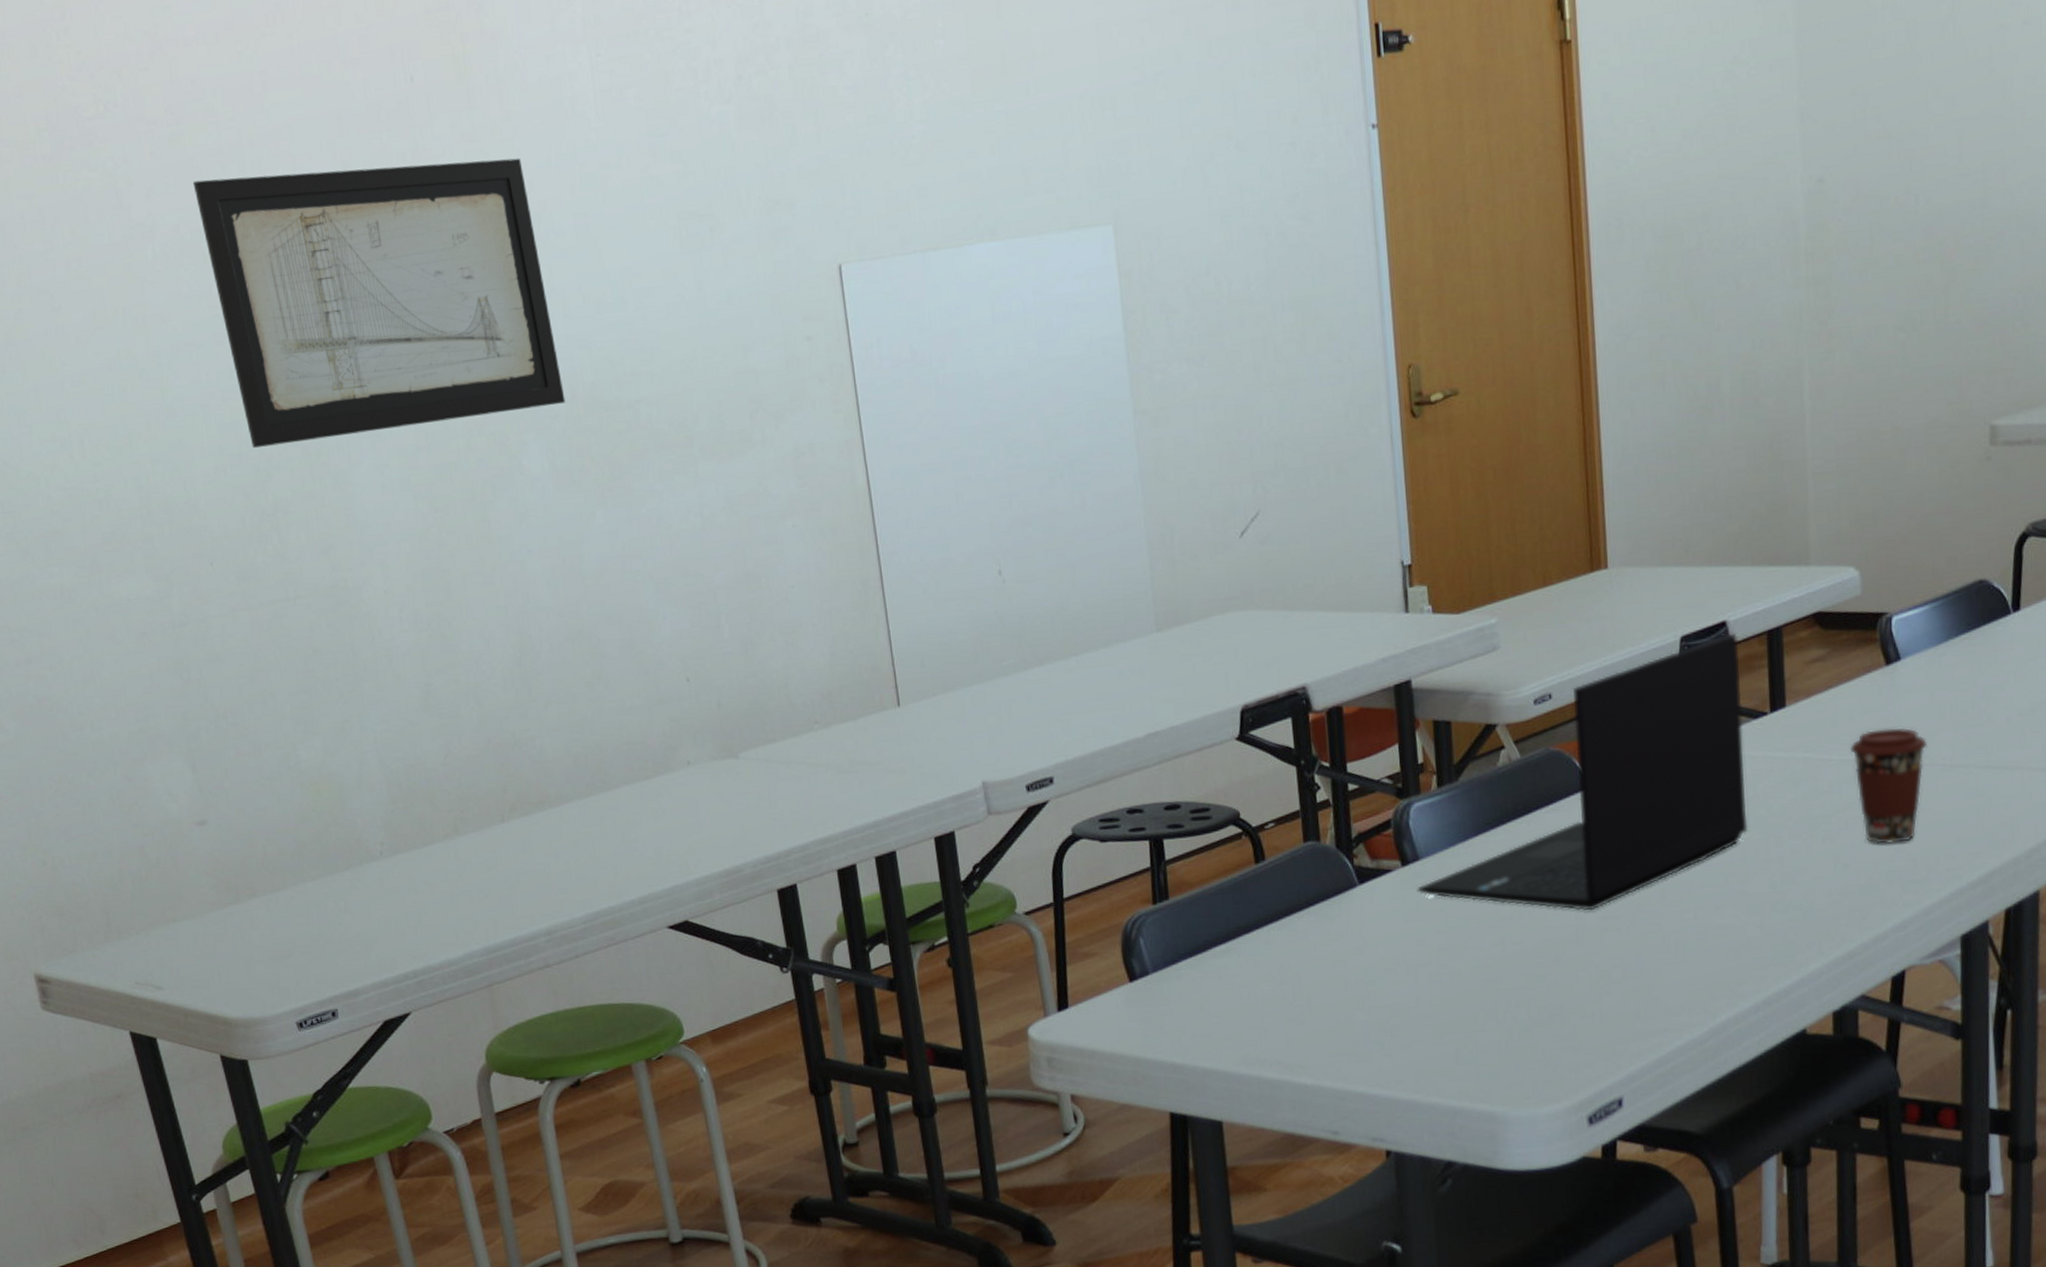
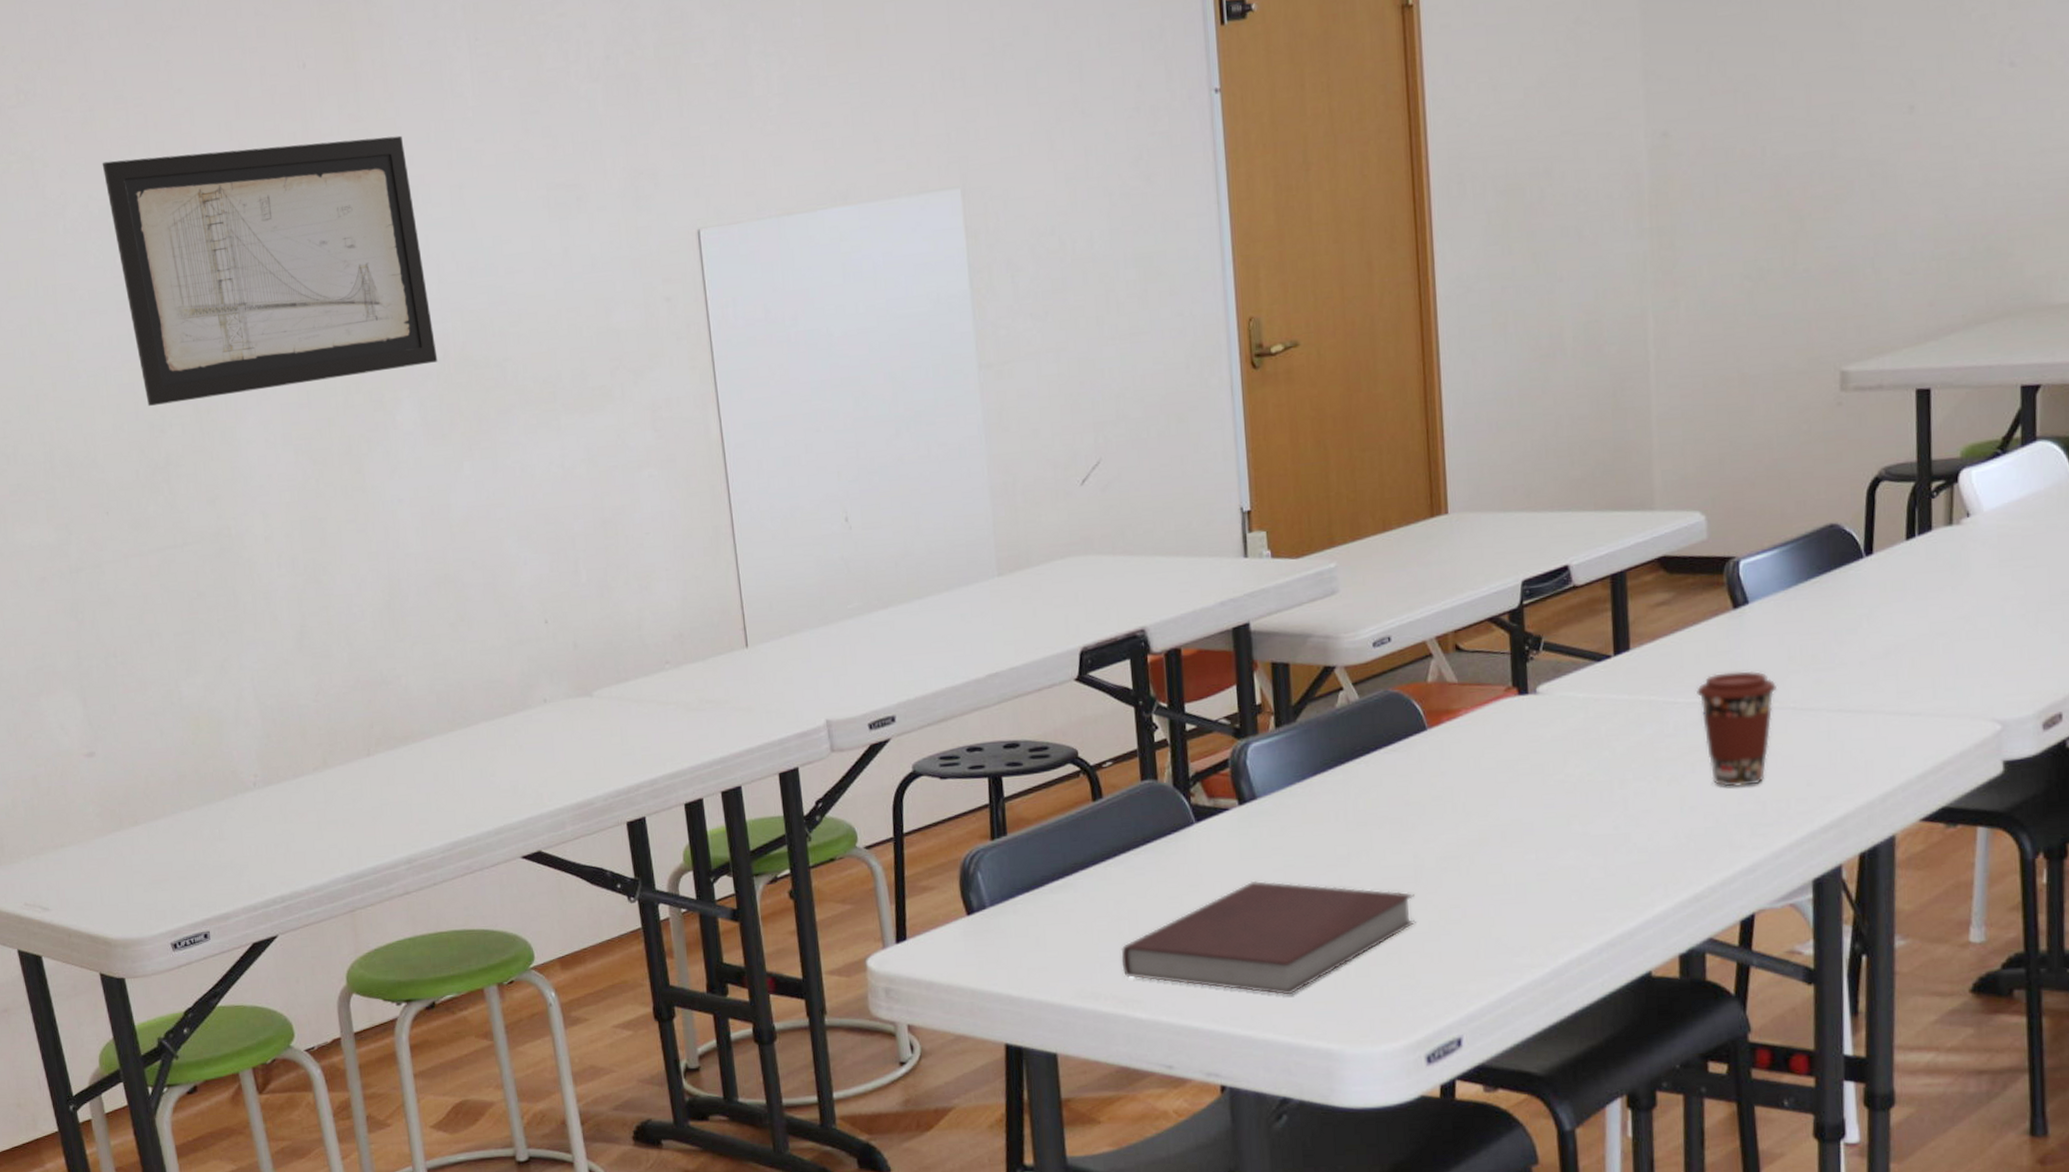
notebook: none [1285,942,1578,1059] -> present [1121,880,1416,996]
laptop: present [1417,633,1748,911] -> none [1254,577,1591,851]

